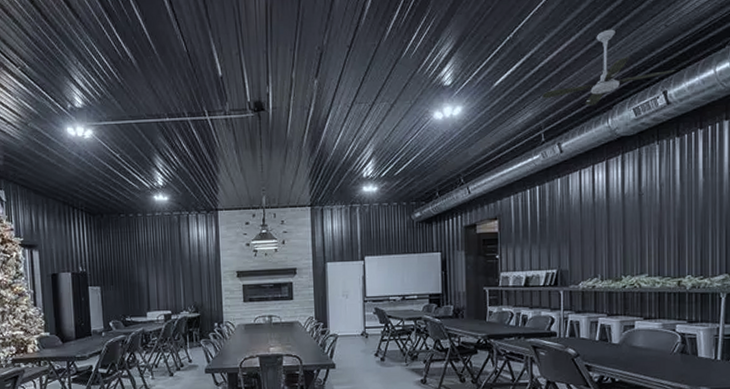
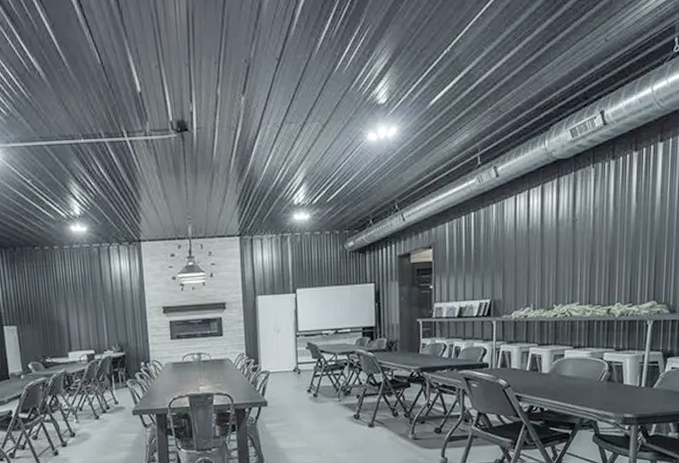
ceiling fan: present [542,29,675,106] -> none [479,43,613,126]

